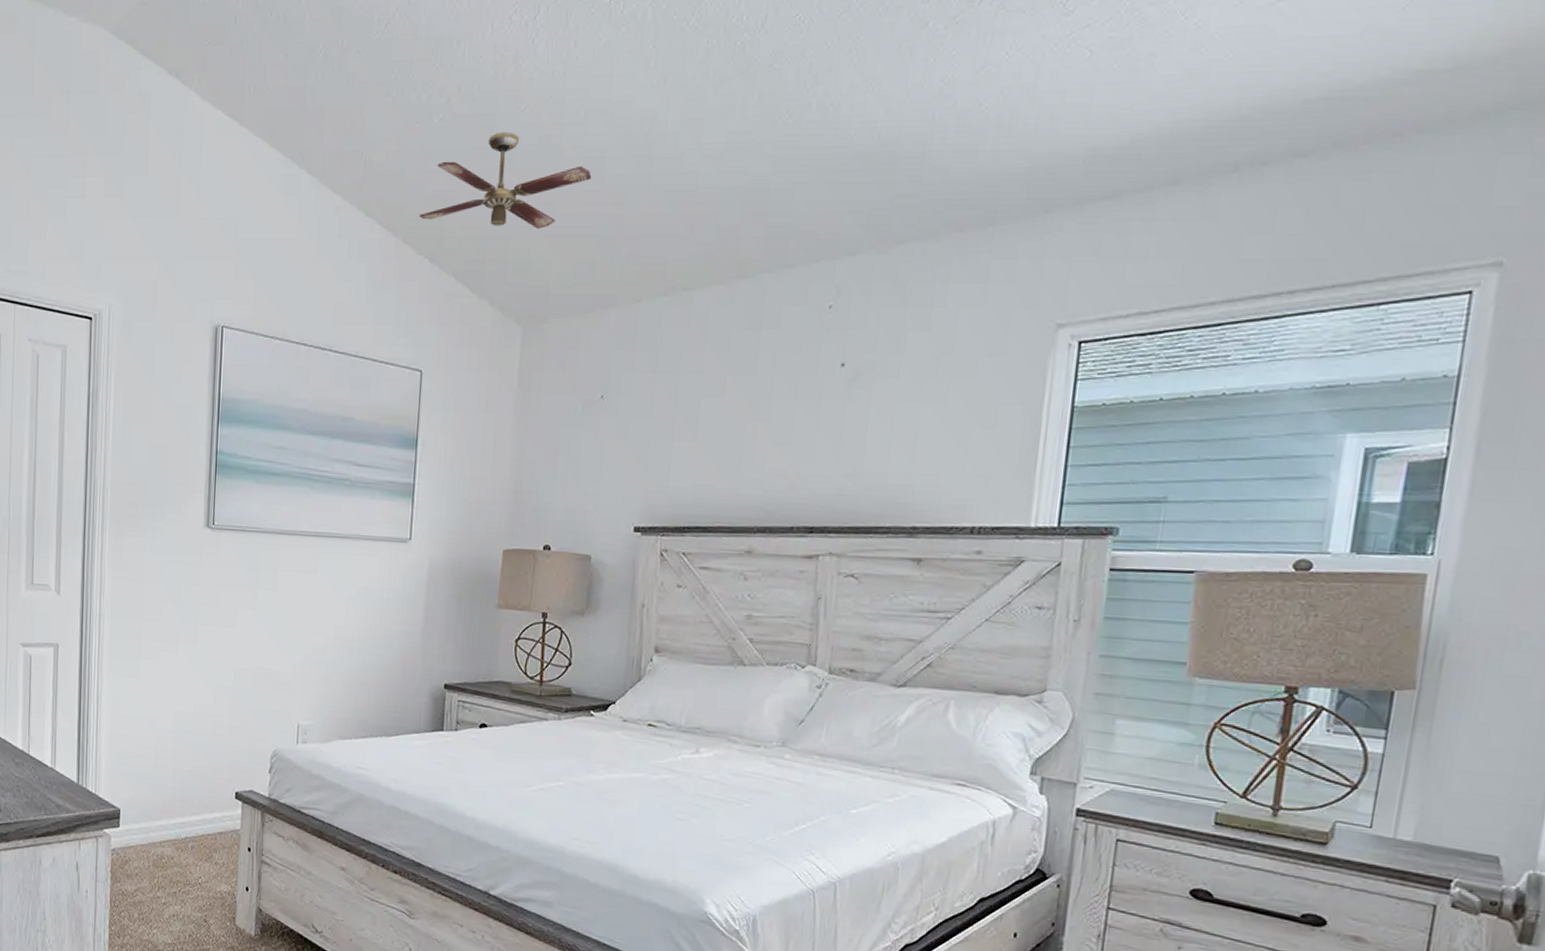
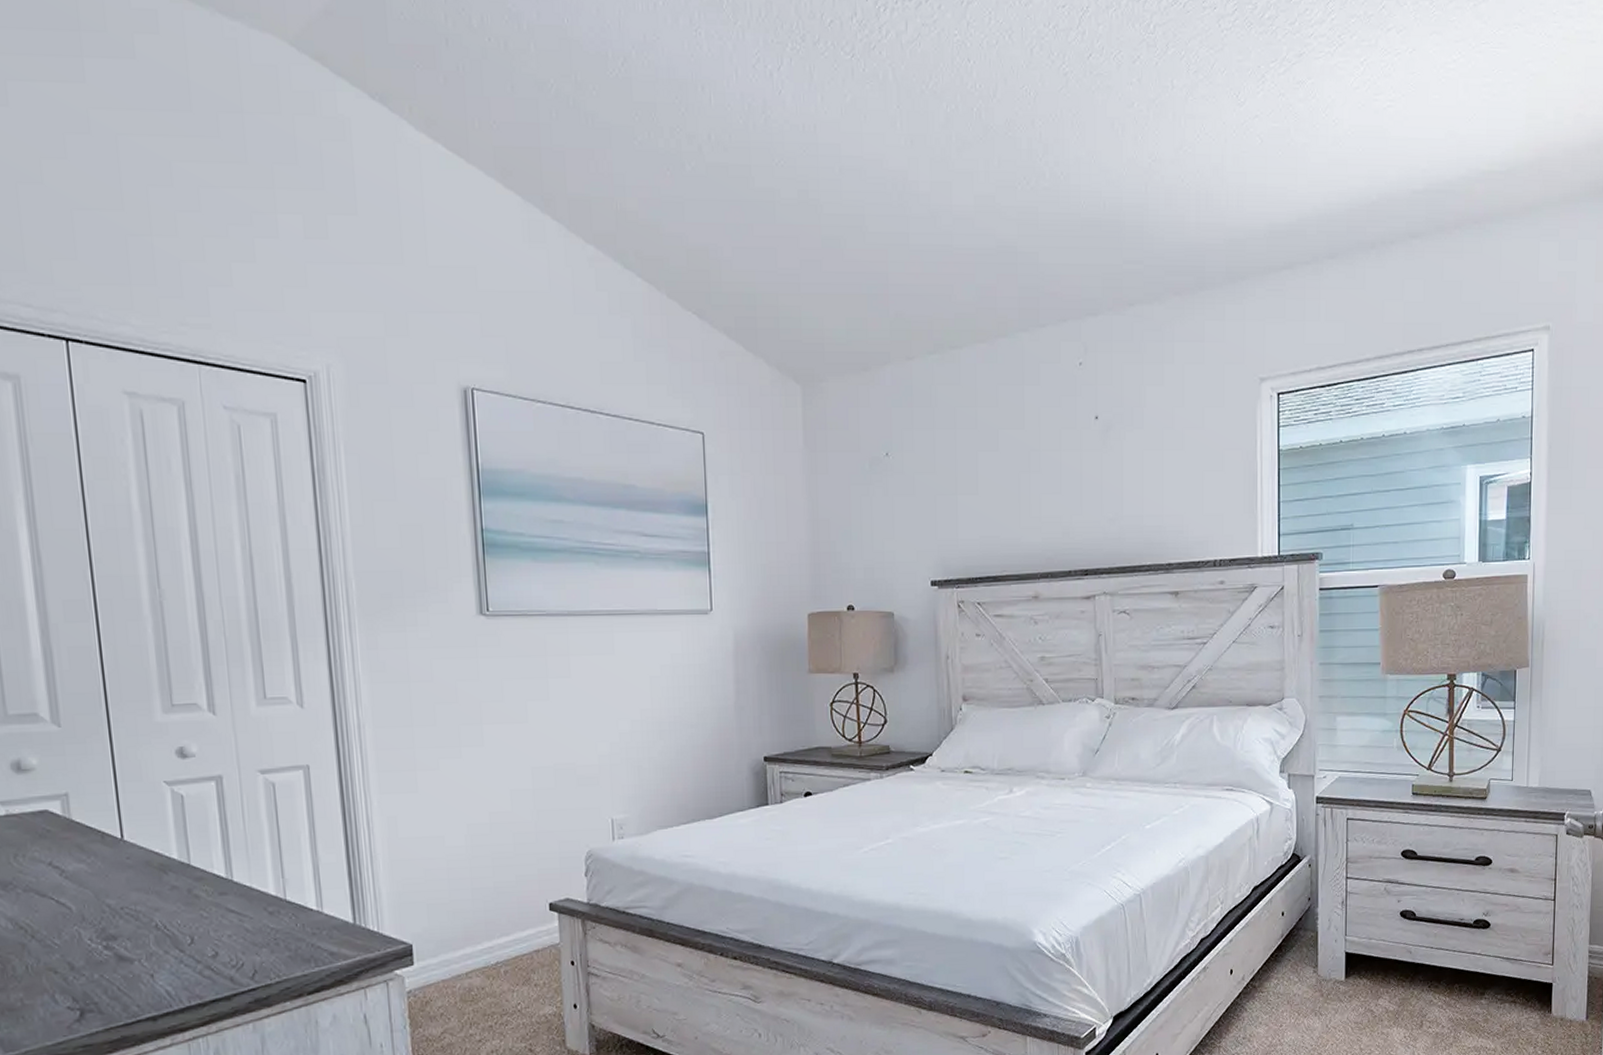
ceiling fan: present [418,131,592,229] -> none [681,184,853,285]

